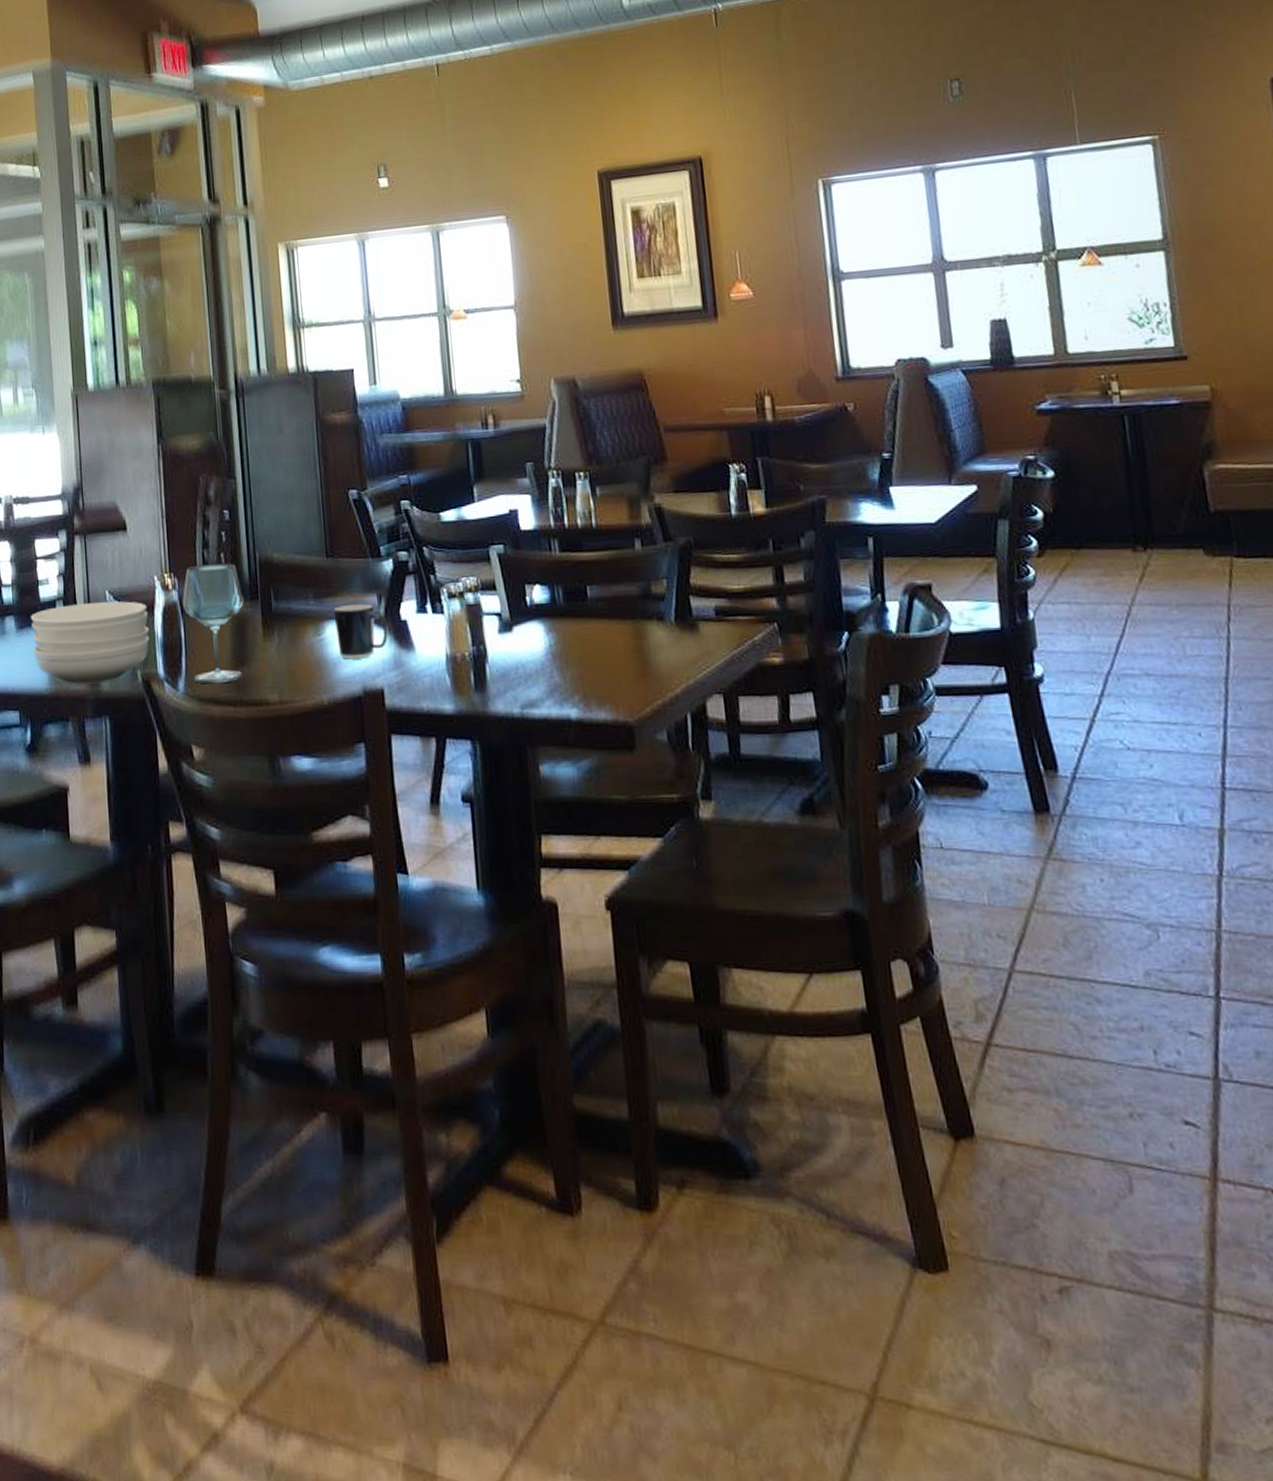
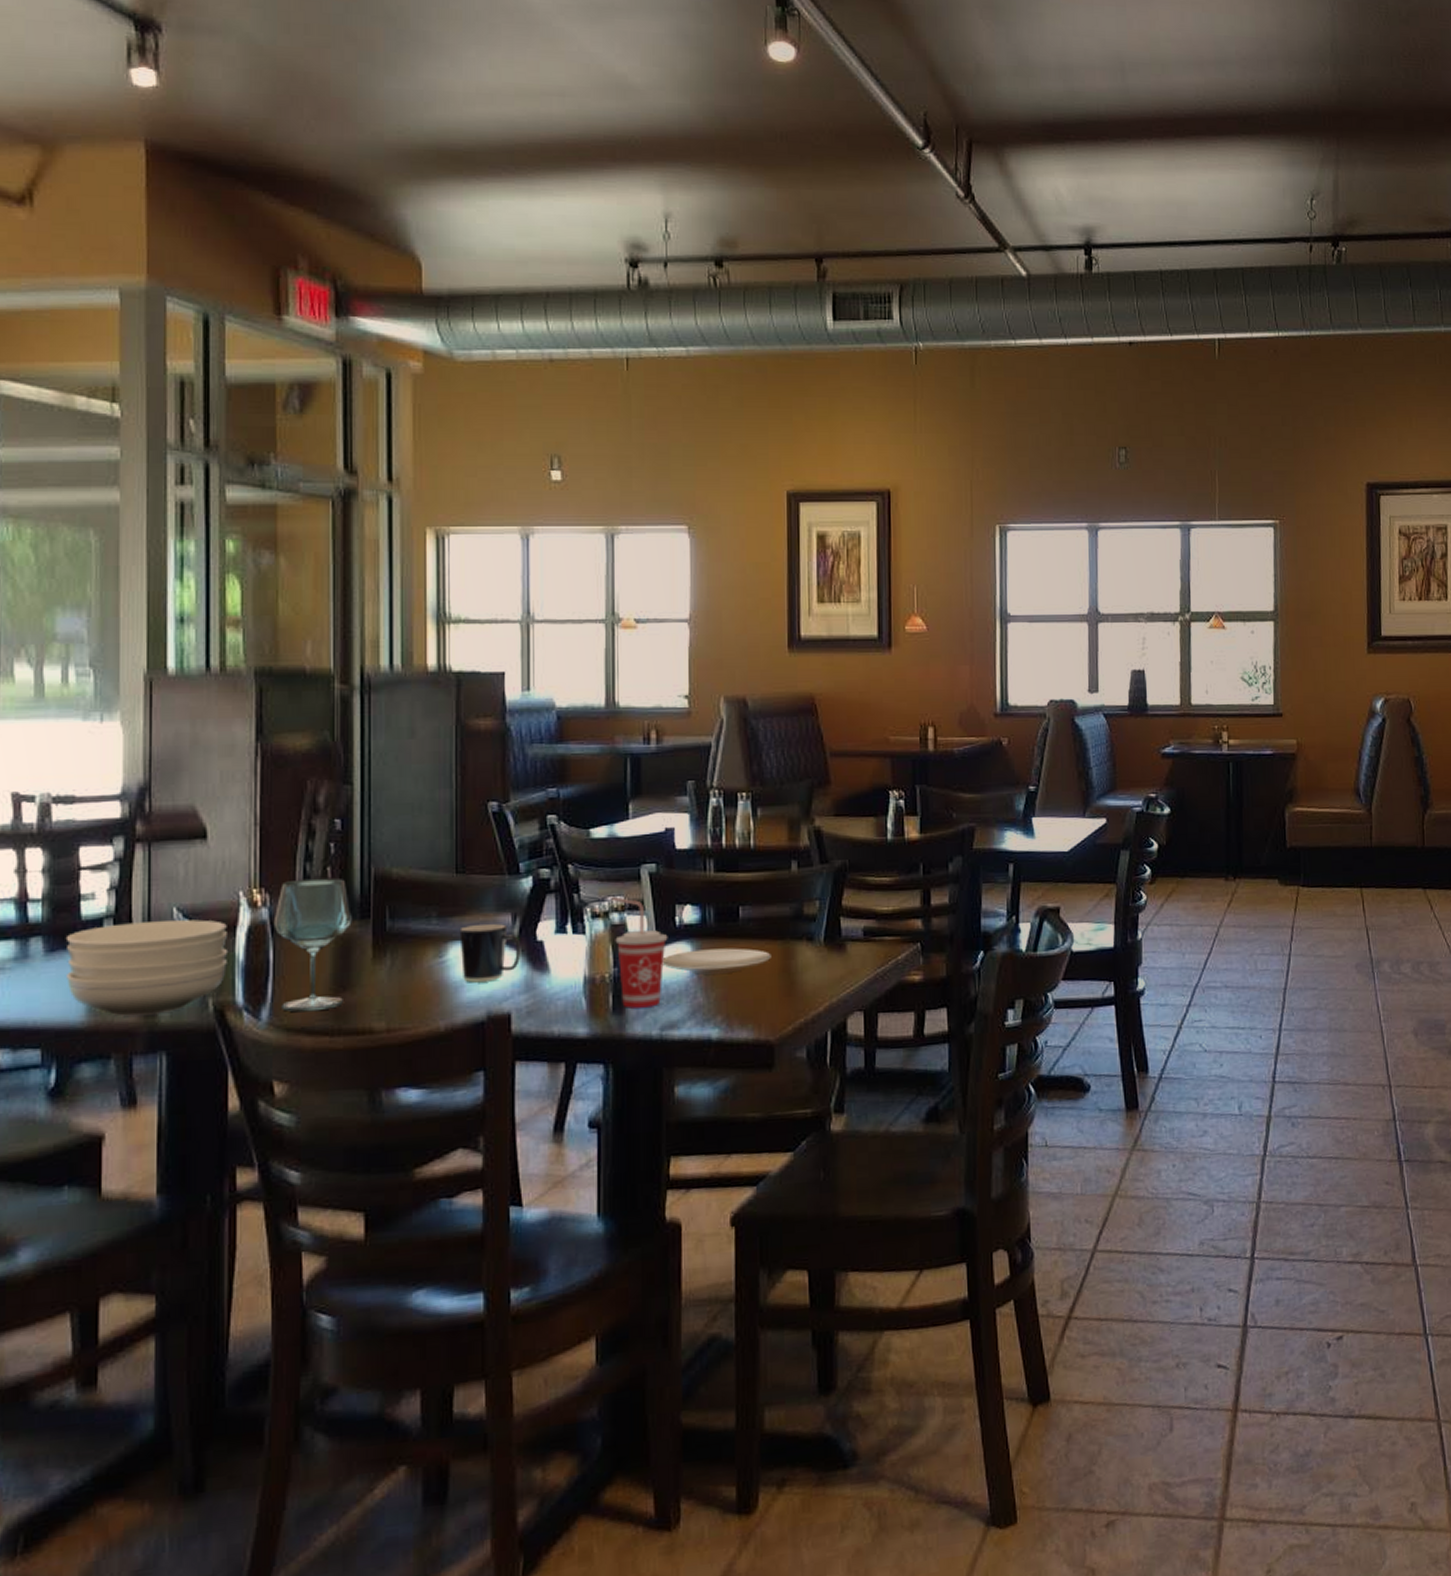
beverage cup: none [463,577,521,686] -> present [610,896,668,1009]
plate: none [517,627,623,655] -> present [662,948,771,975]

